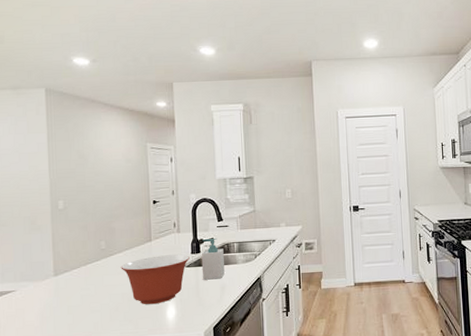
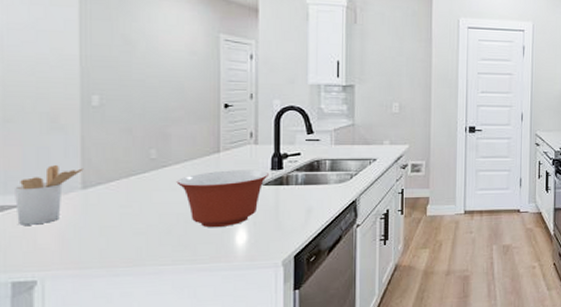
utensil holder: none [9,258,55,307] -> present [15,165,84,225]
soap bottle: present [202,238,225,280] -> none [285,153,312,201]

